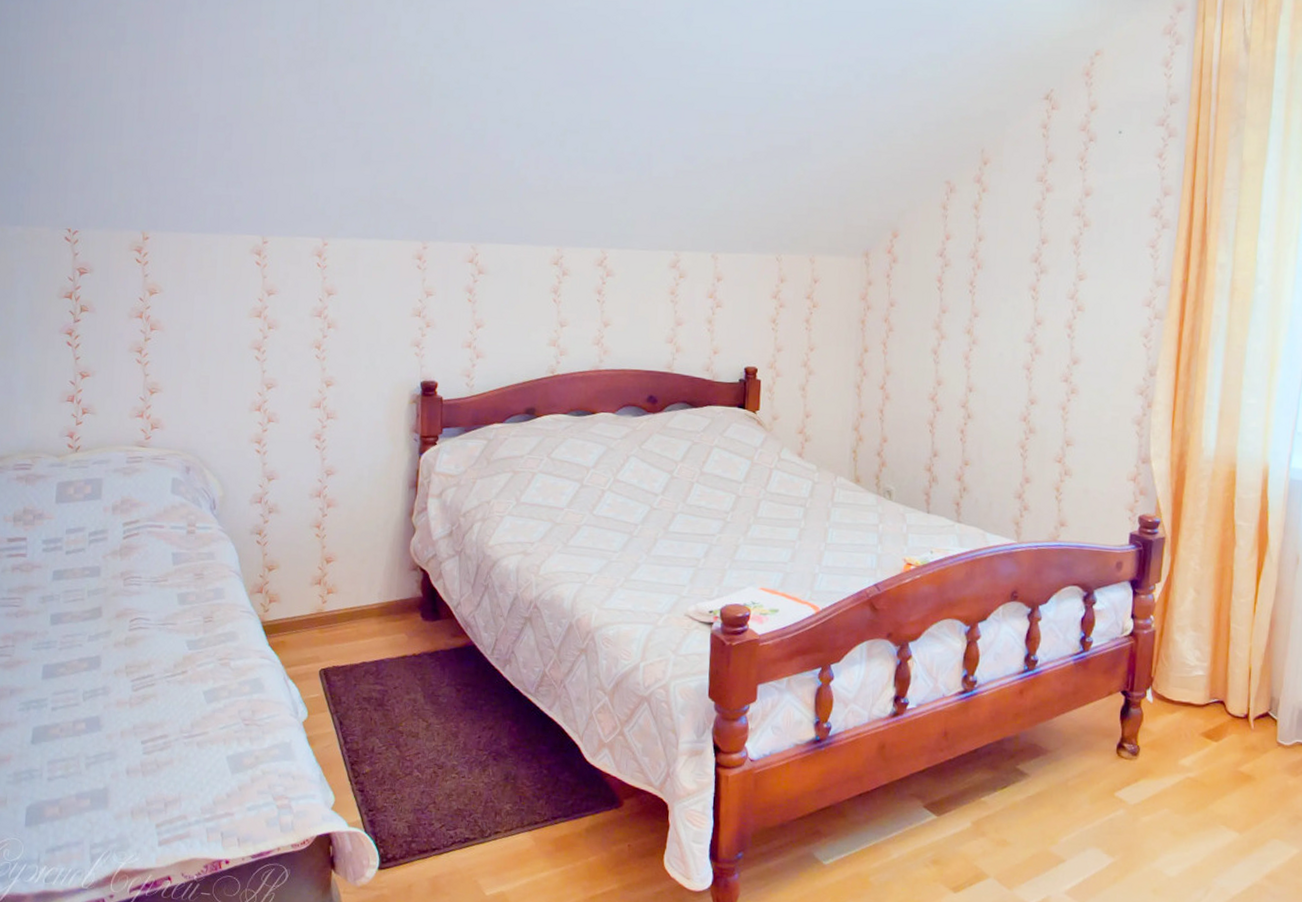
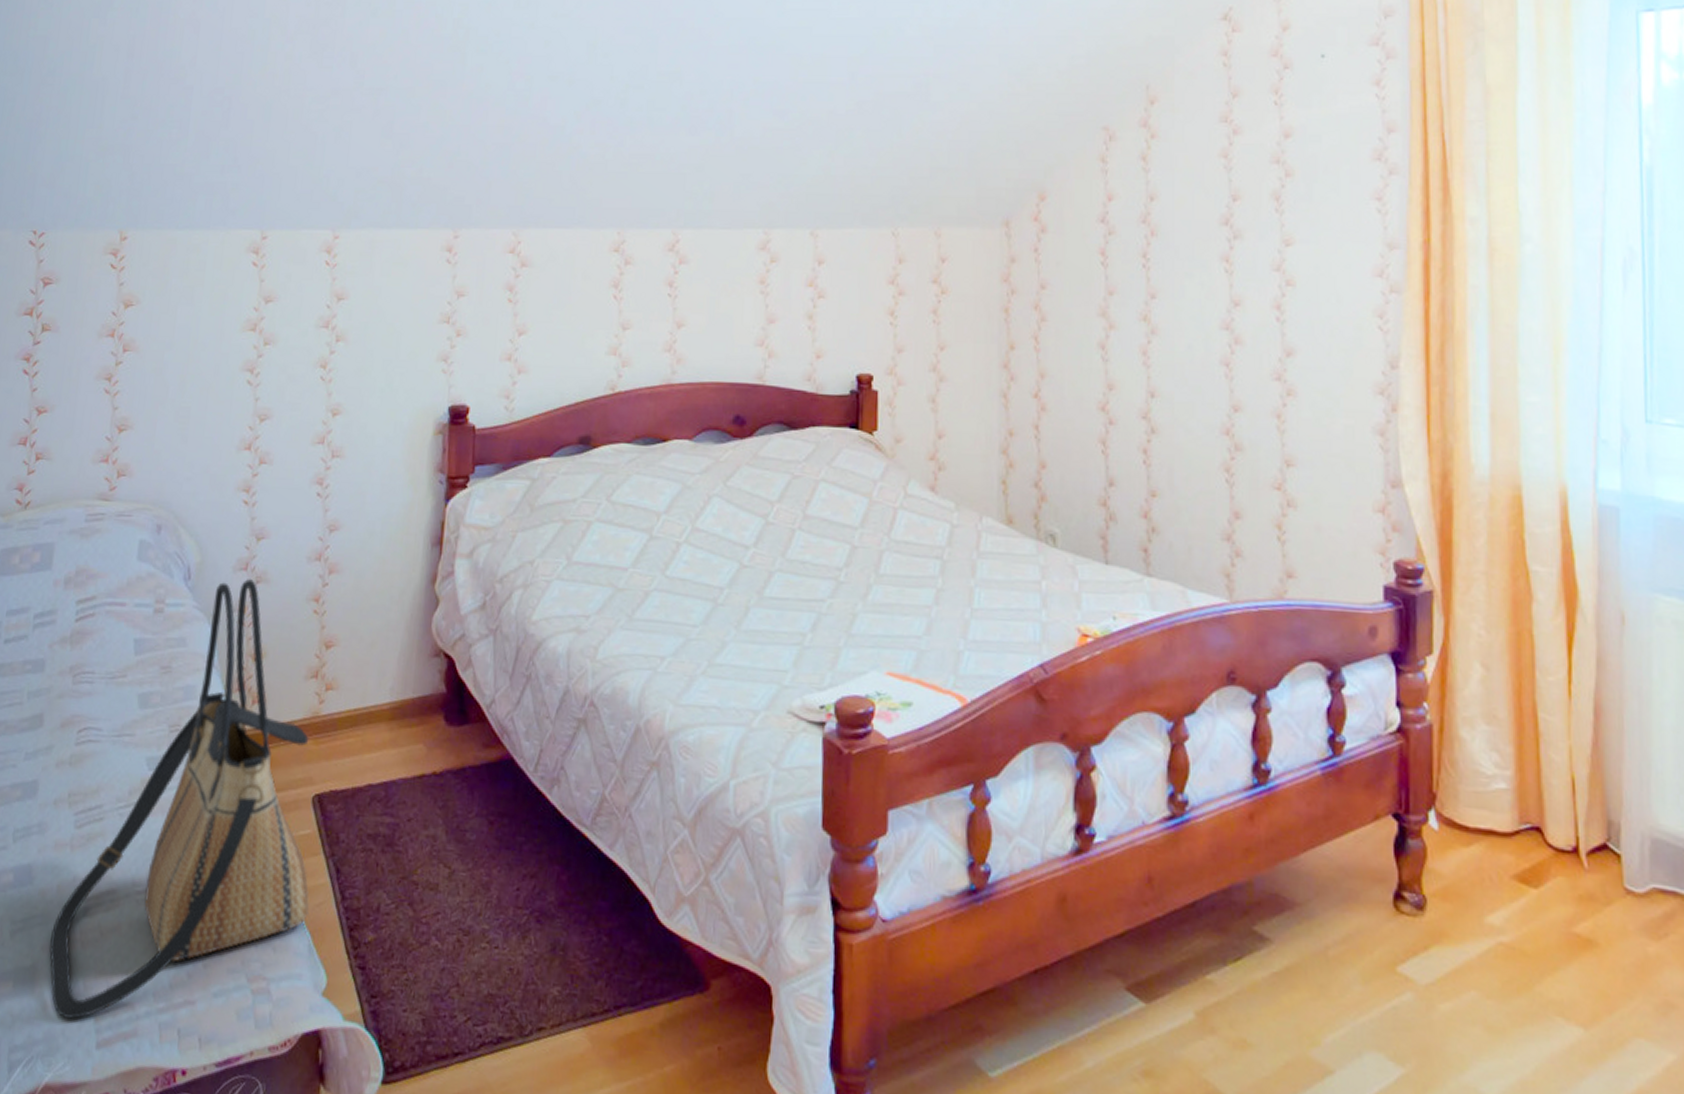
tote bag: none [118,510,320,825] -> present [49,579,310,1019]

